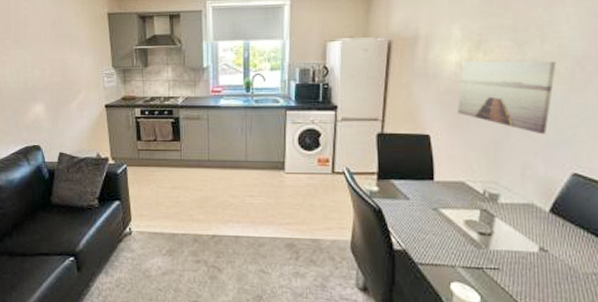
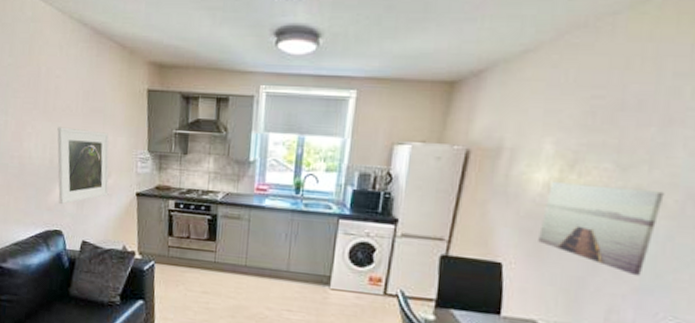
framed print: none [29,52,80,122] -> present [57,127,109,205]

